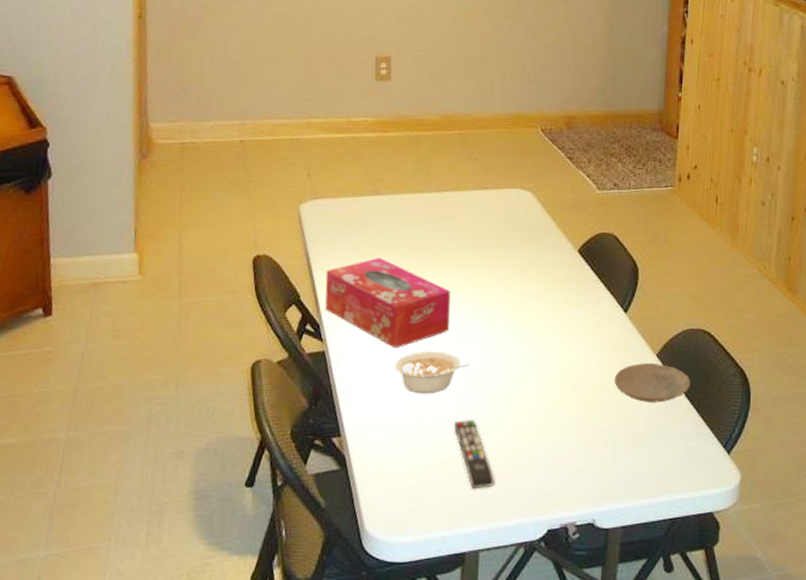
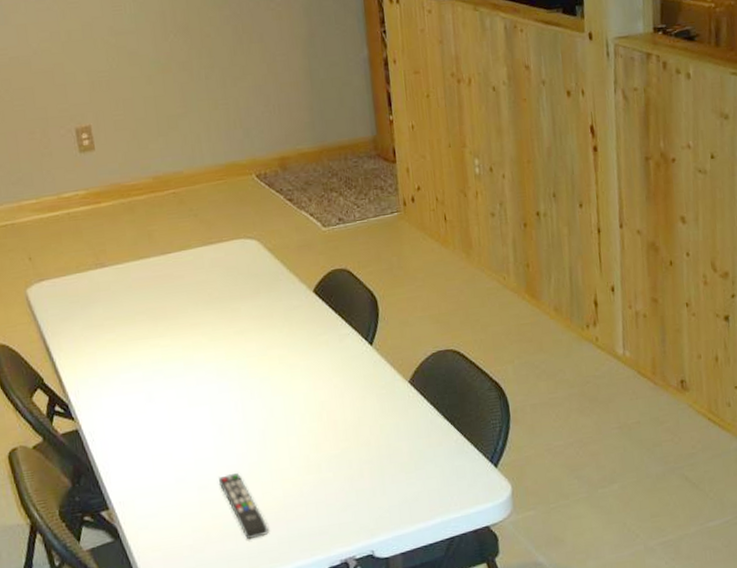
tissue box: present [325,257,451,348] -> none [65,328,197,416]
legume: present [395,350,471,394] -> none [149,411,226,456]
plate: present [614,362,691,403] -> none [370,390,448,430]

